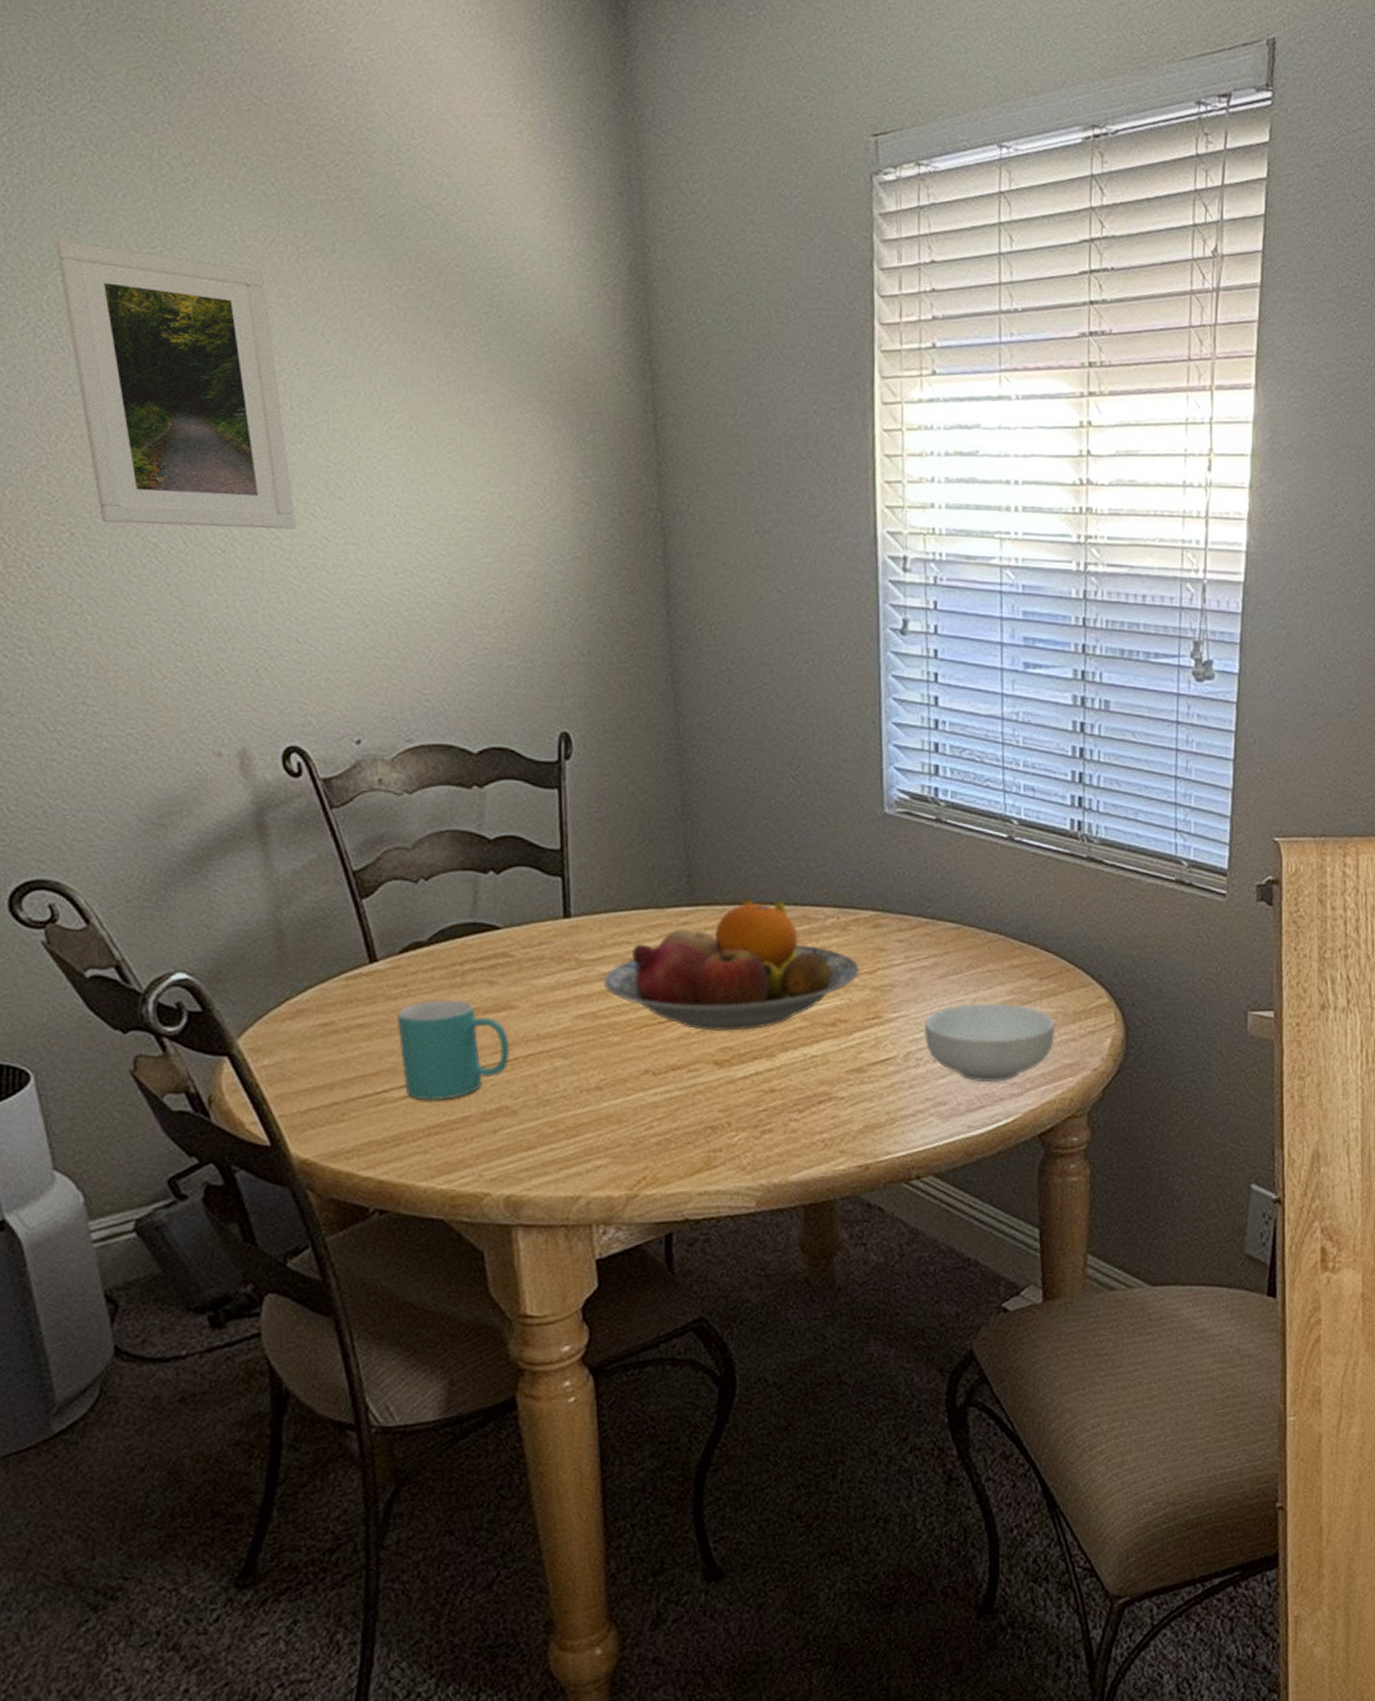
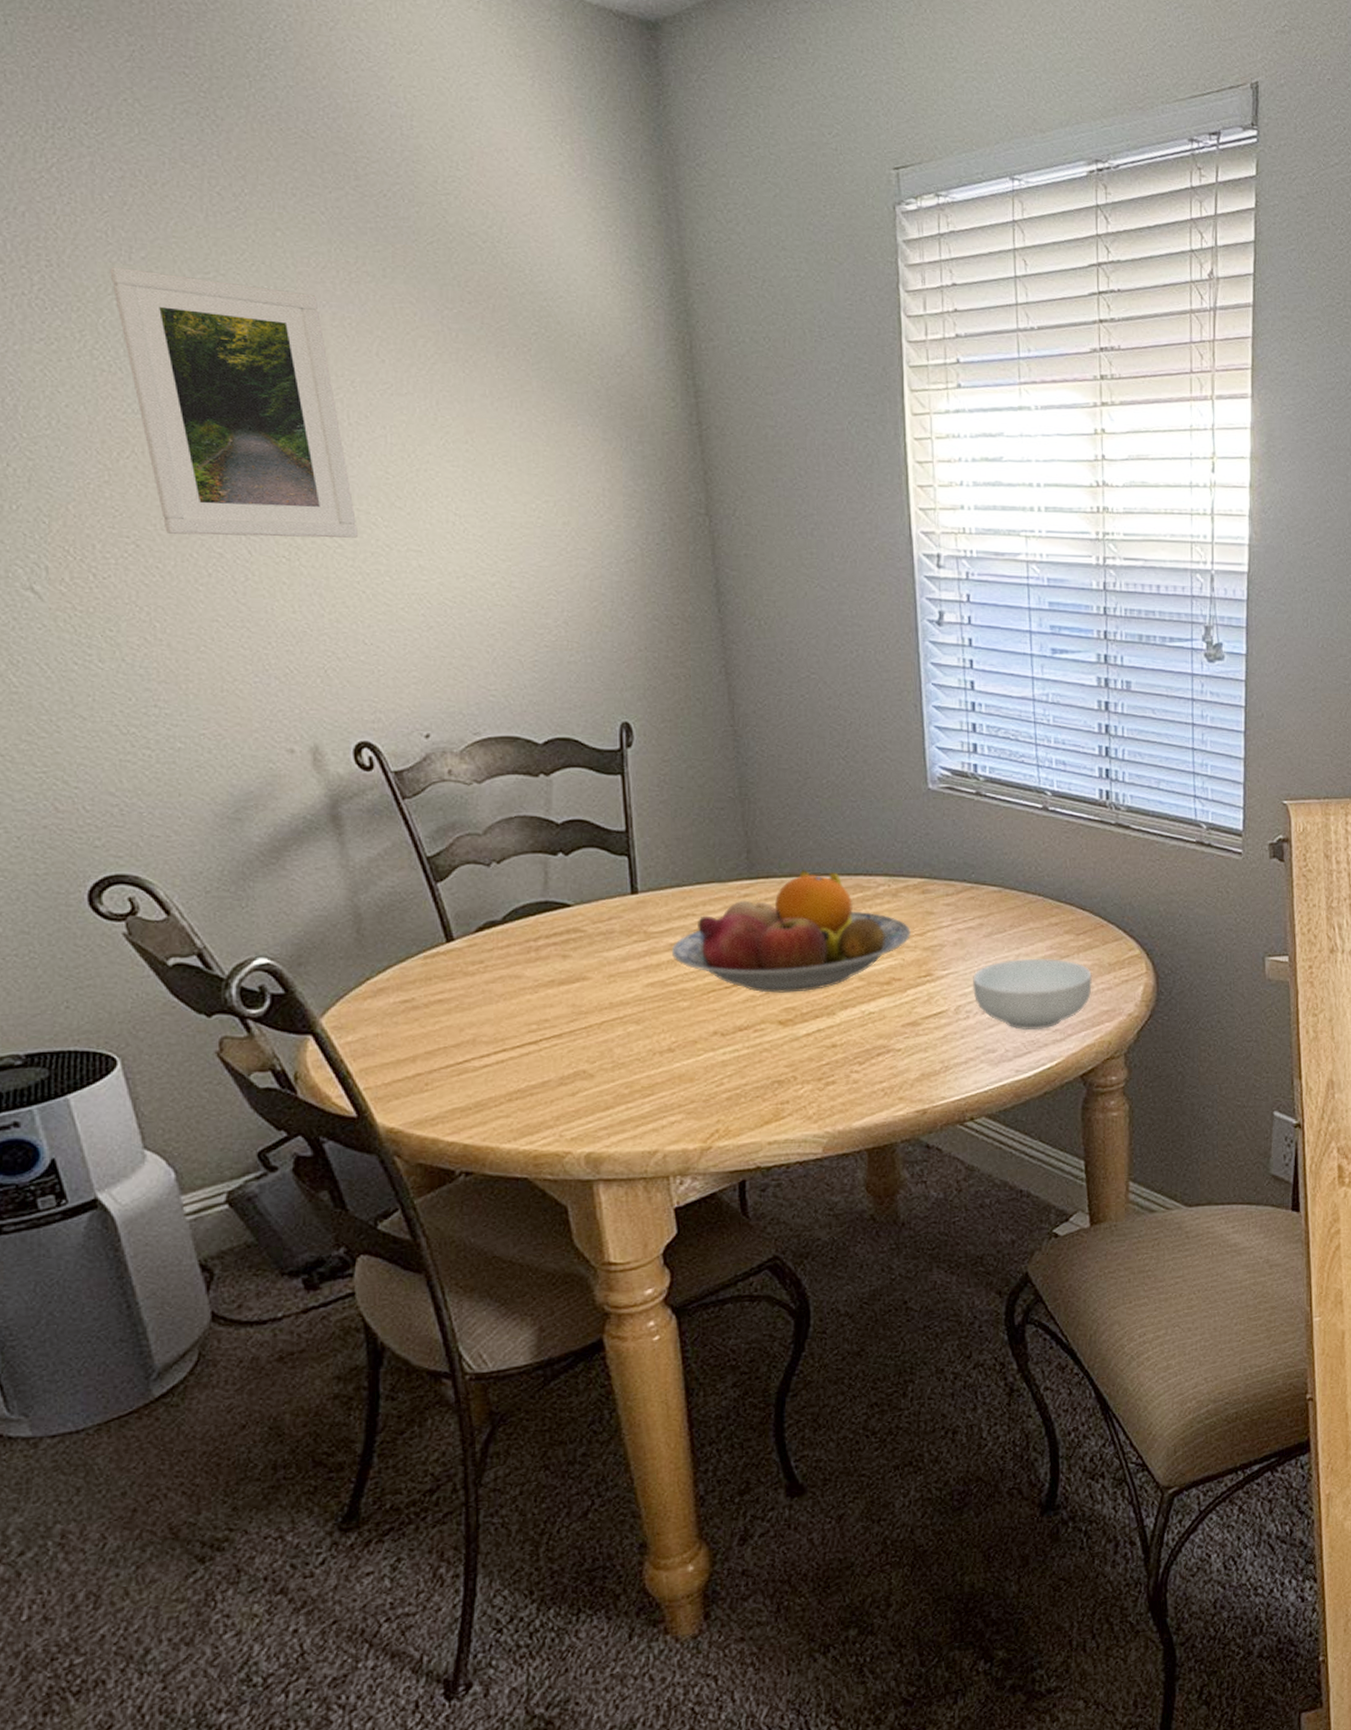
mug: present [396,999,510,1100] -> none [475,973,585,1067]

